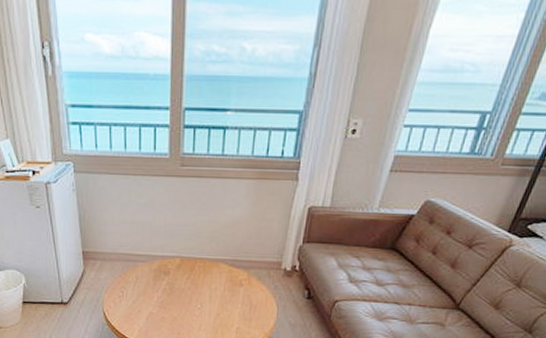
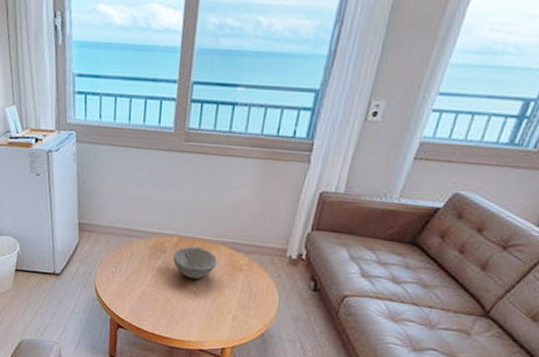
bowl: none [176,266,218,297] -> present [172,246,217,280]

